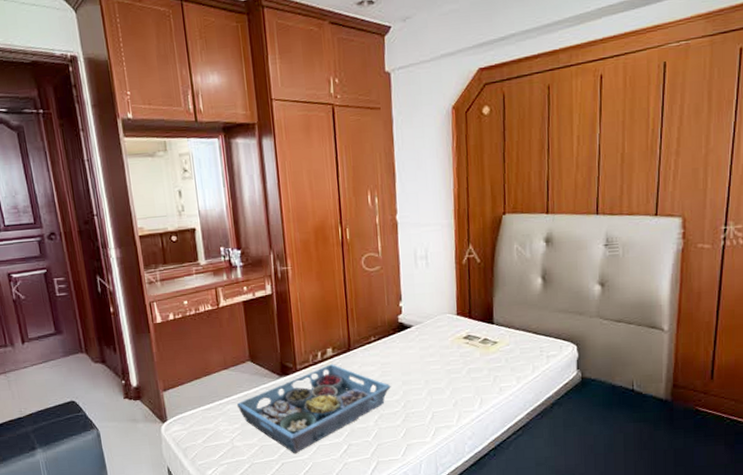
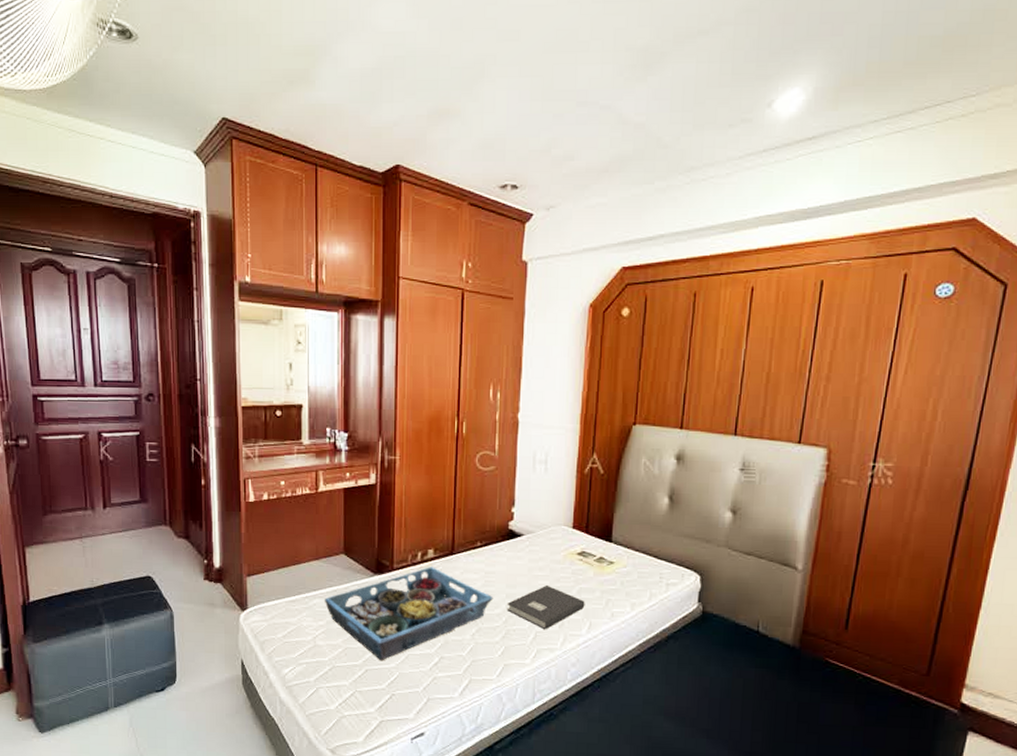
book: none [404,369,475,410] -> present [507,586,585,630]

